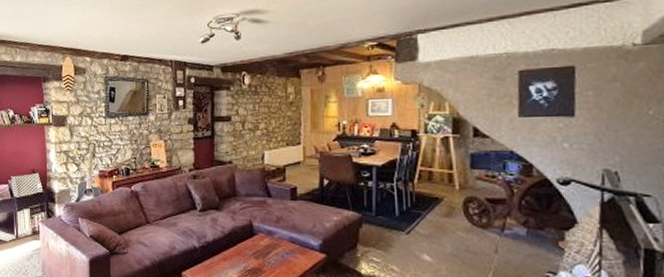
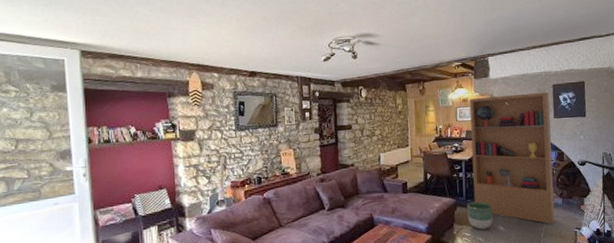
planter: none [377,219,414,256] -> present [467,201,493,230]
bookcase: none [386,80,514,261] -> present [469,92,555,224]

